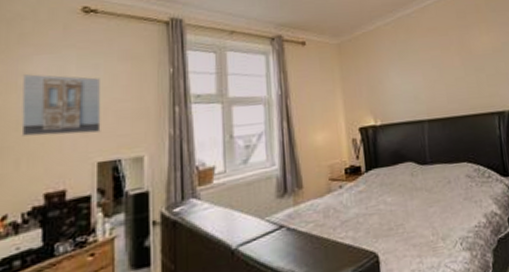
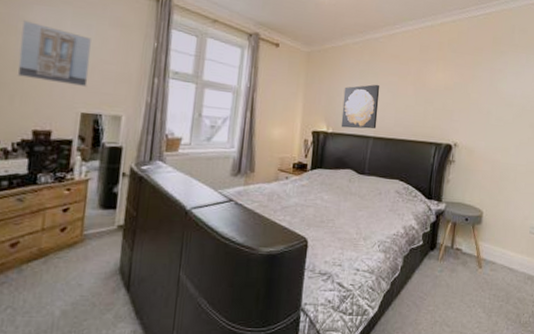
wall art: none [384,62,429,117] -> present [341,84,380,129]

